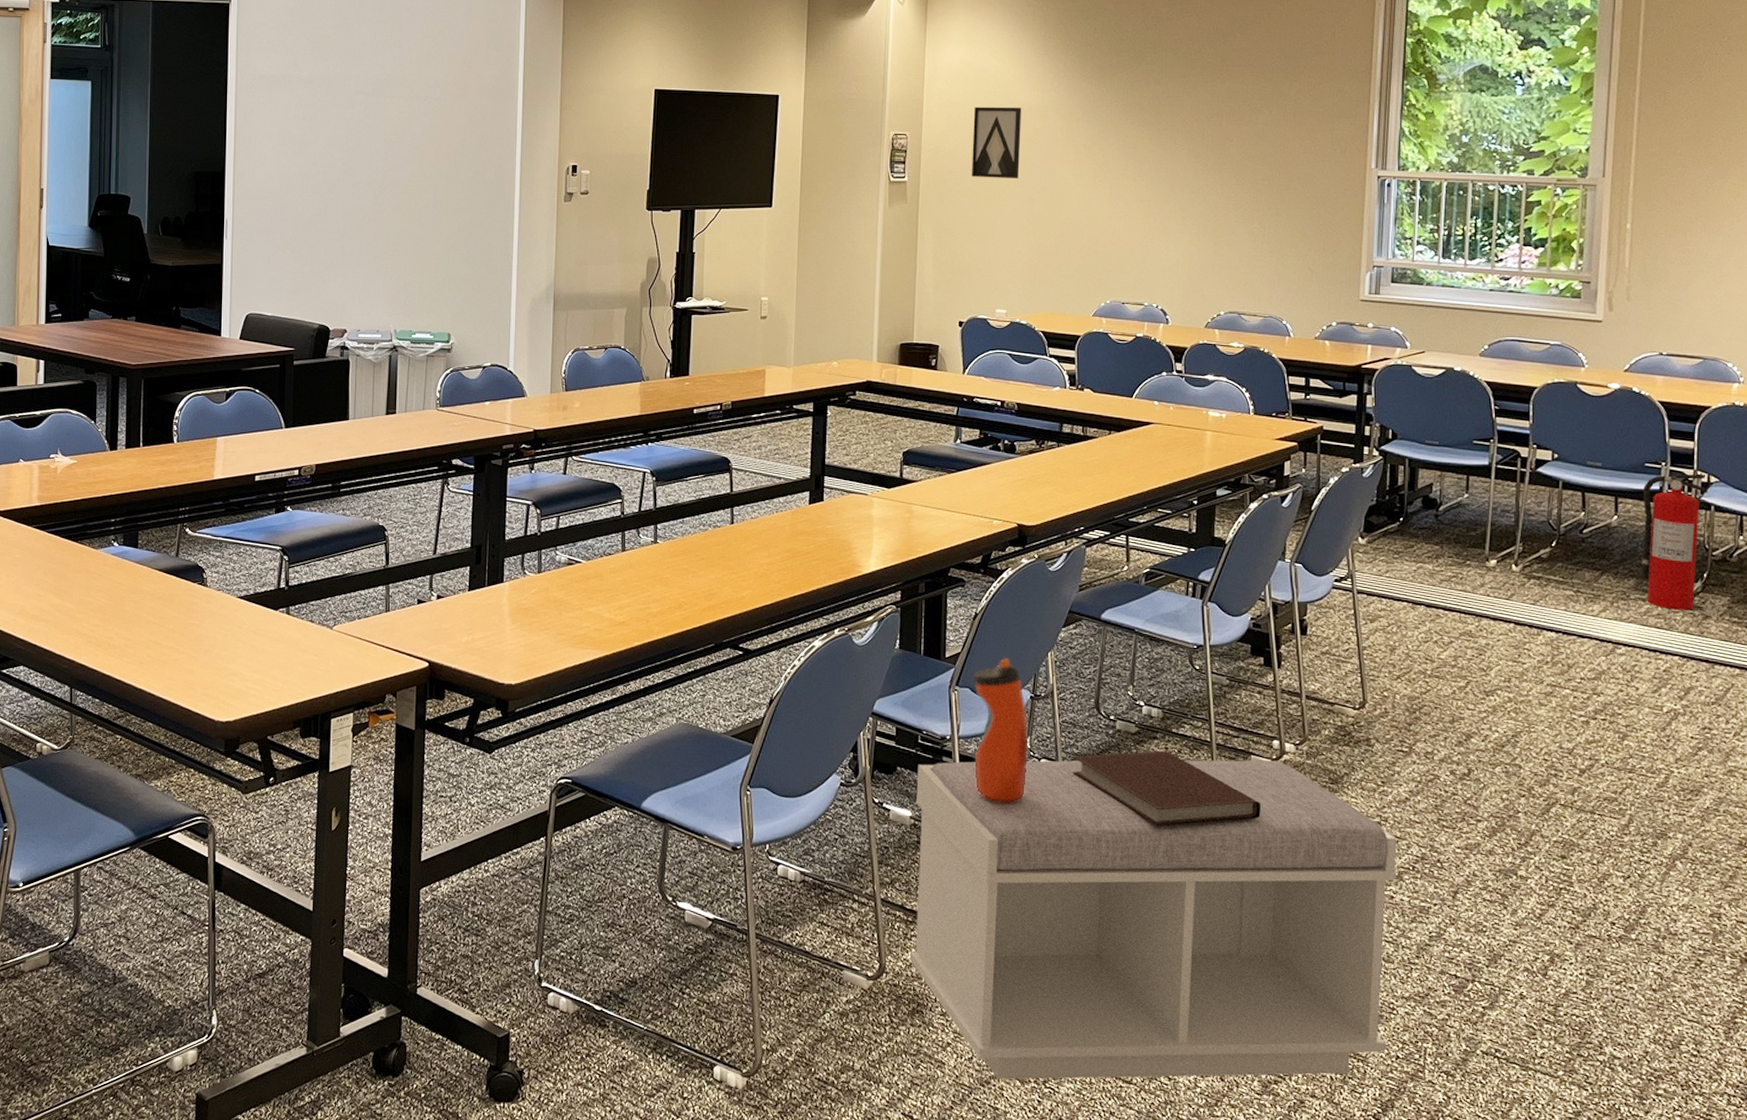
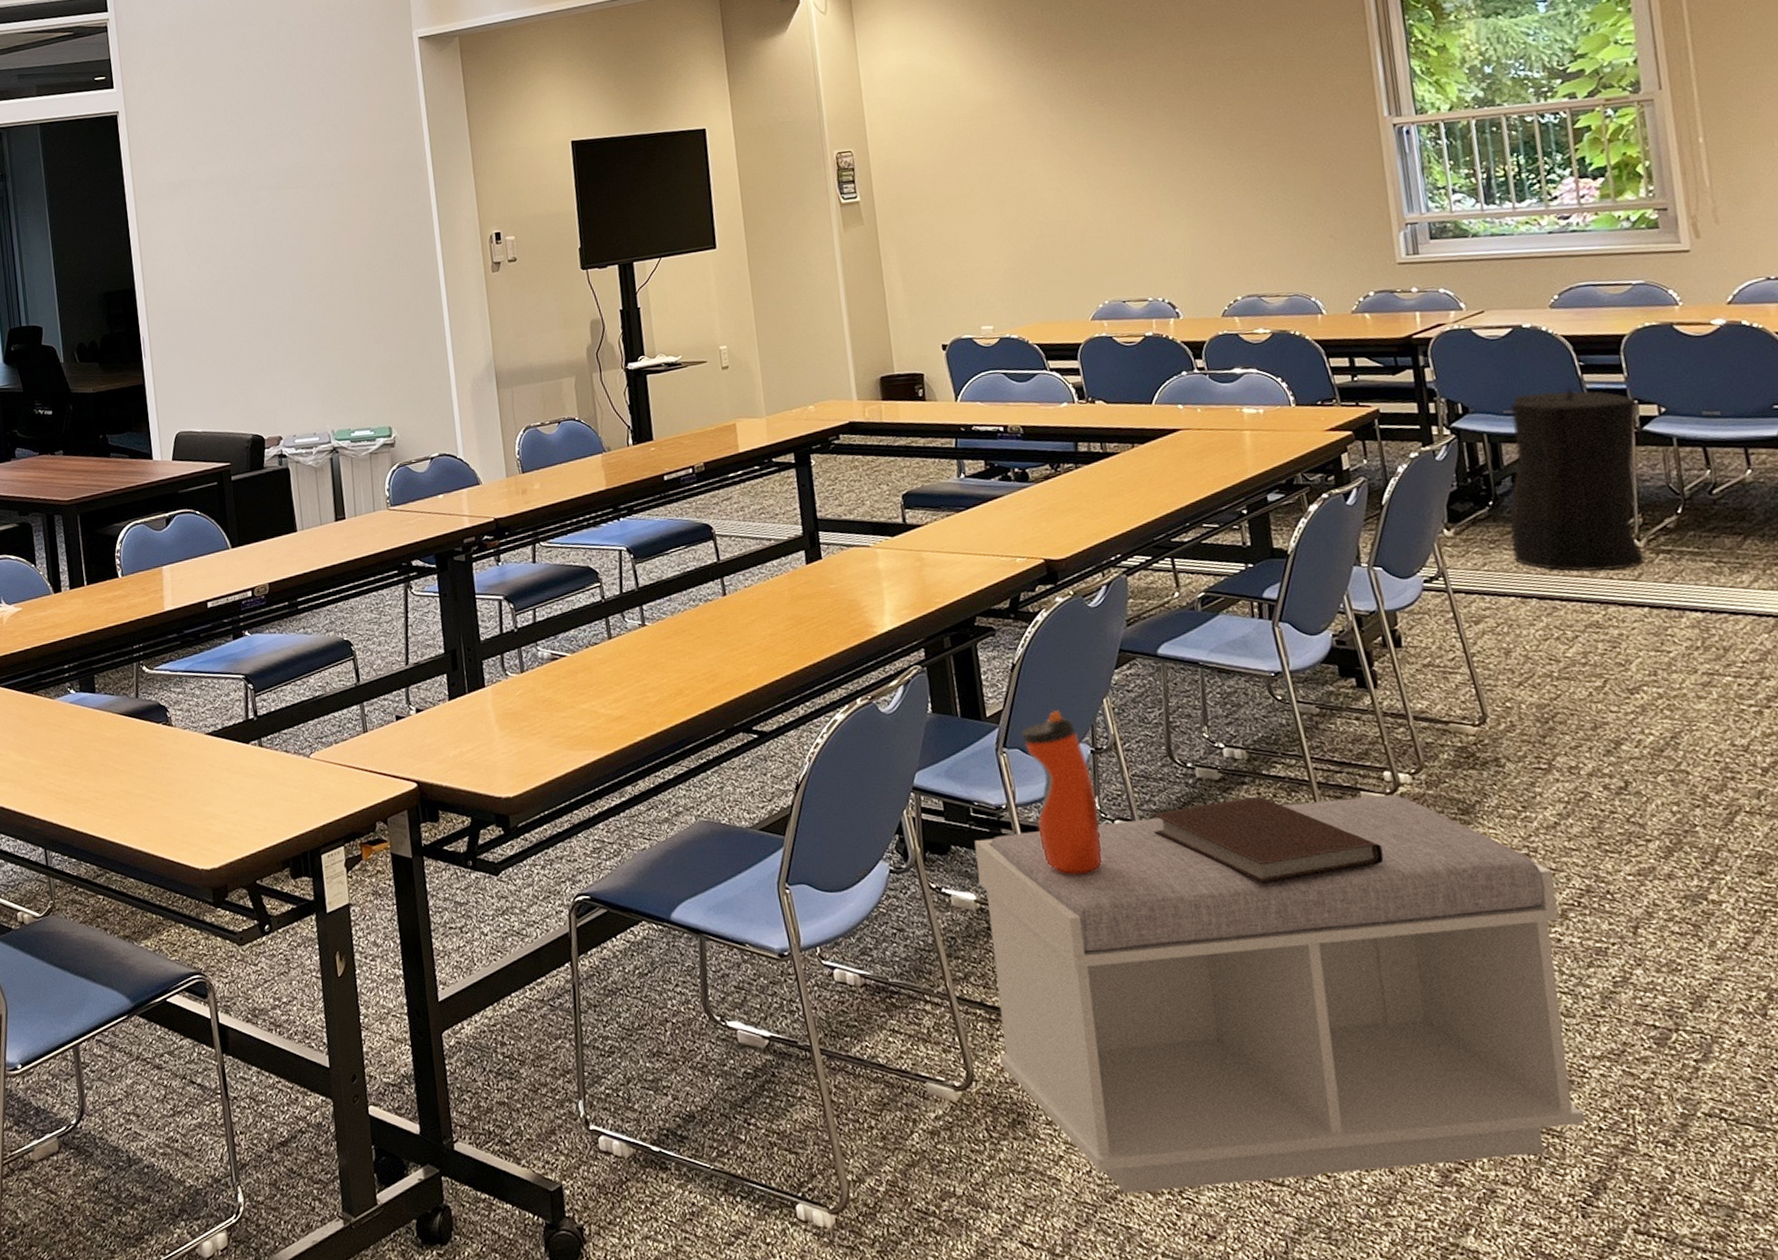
wall art: present [971,107,1022,179] -> none [922,105,983,187]
trash can: none [1412,426,1537,589] -> present [1510,386,1646,572]

